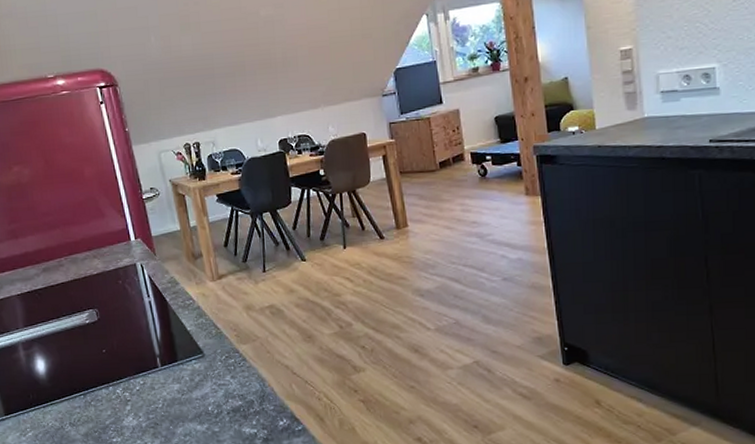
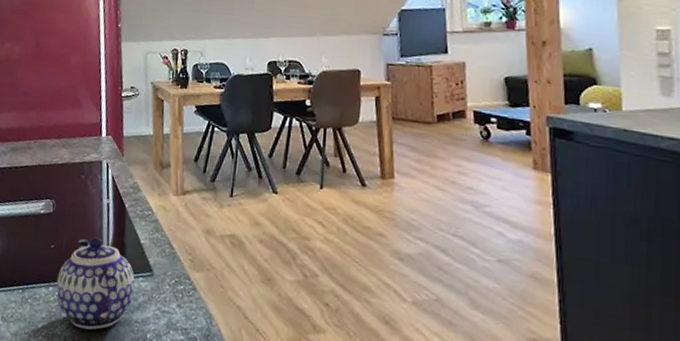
teapot: none [114,334,190,416] -> present [56,237,135,330]

